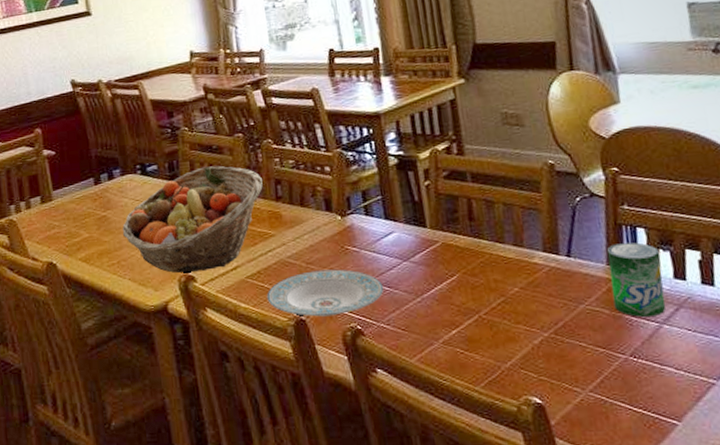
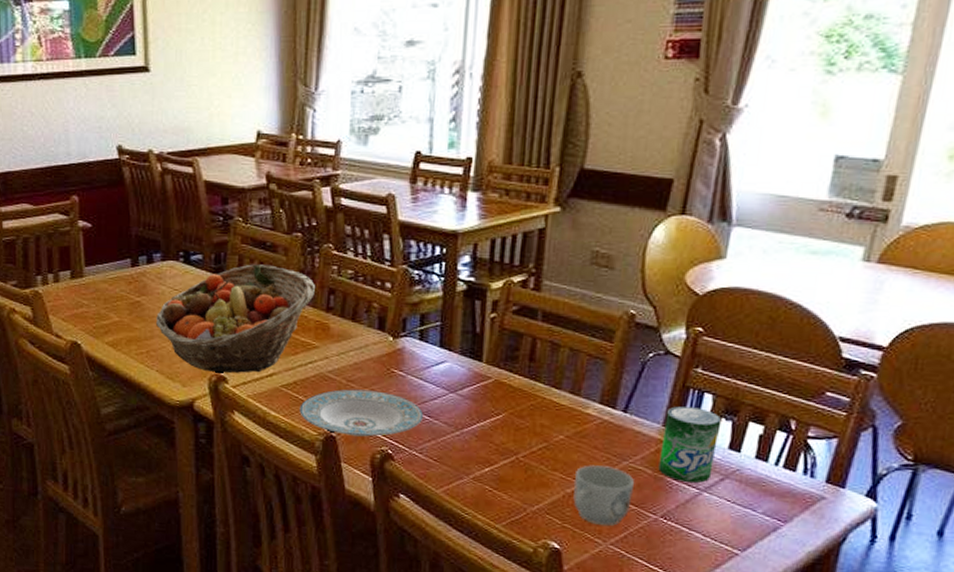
mug: none [537,312,599,374] -> present [573,465,634,526]

